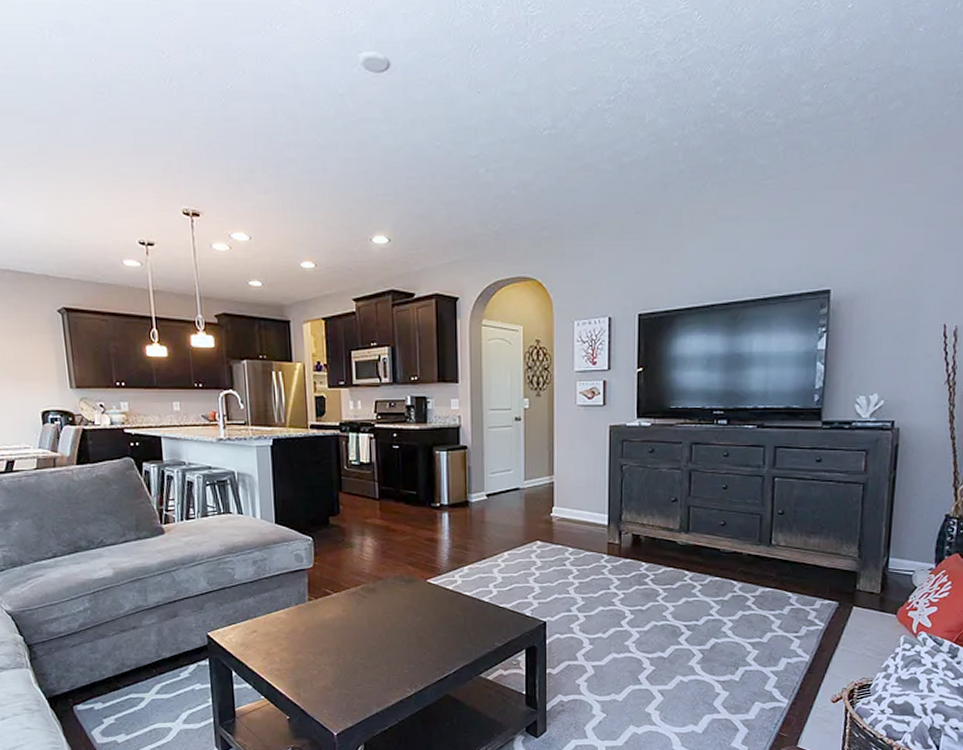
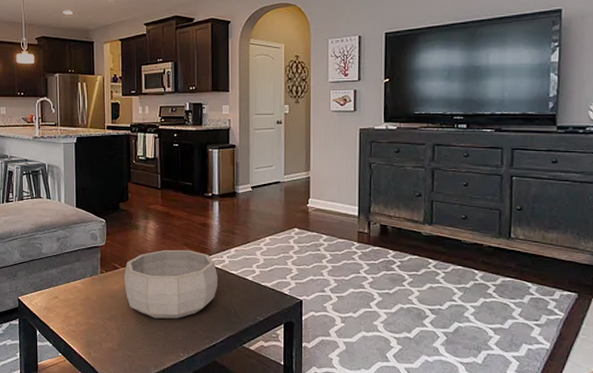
decorative bowl: none [338,569,450,650] -> present [124,249,218,319]

